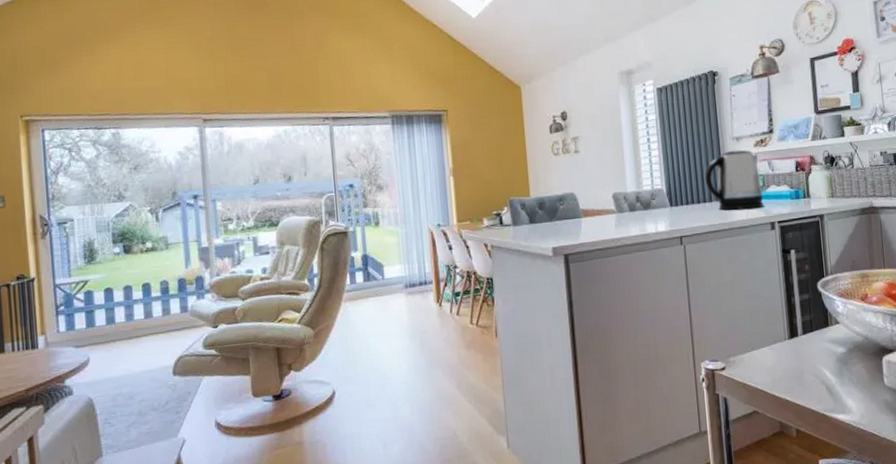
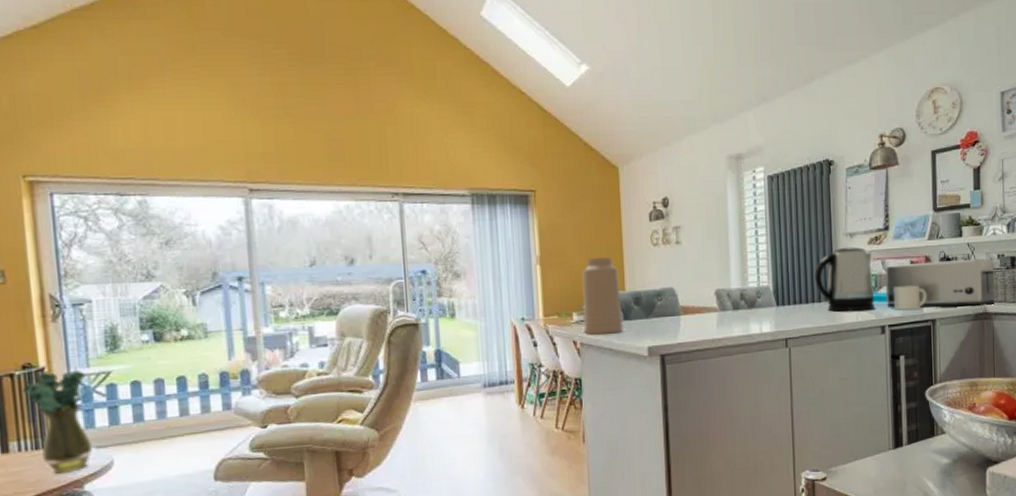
vase: none [16,276,73,371] -> present [22,366,94,474]
vase: none [490,167,530,239] -> present [582,257,624,336]
toaster: none [771,156,881,205] -> present [885,258,995,308]
mug: none [781,183,814,208] -> present [894,285,927,311]

